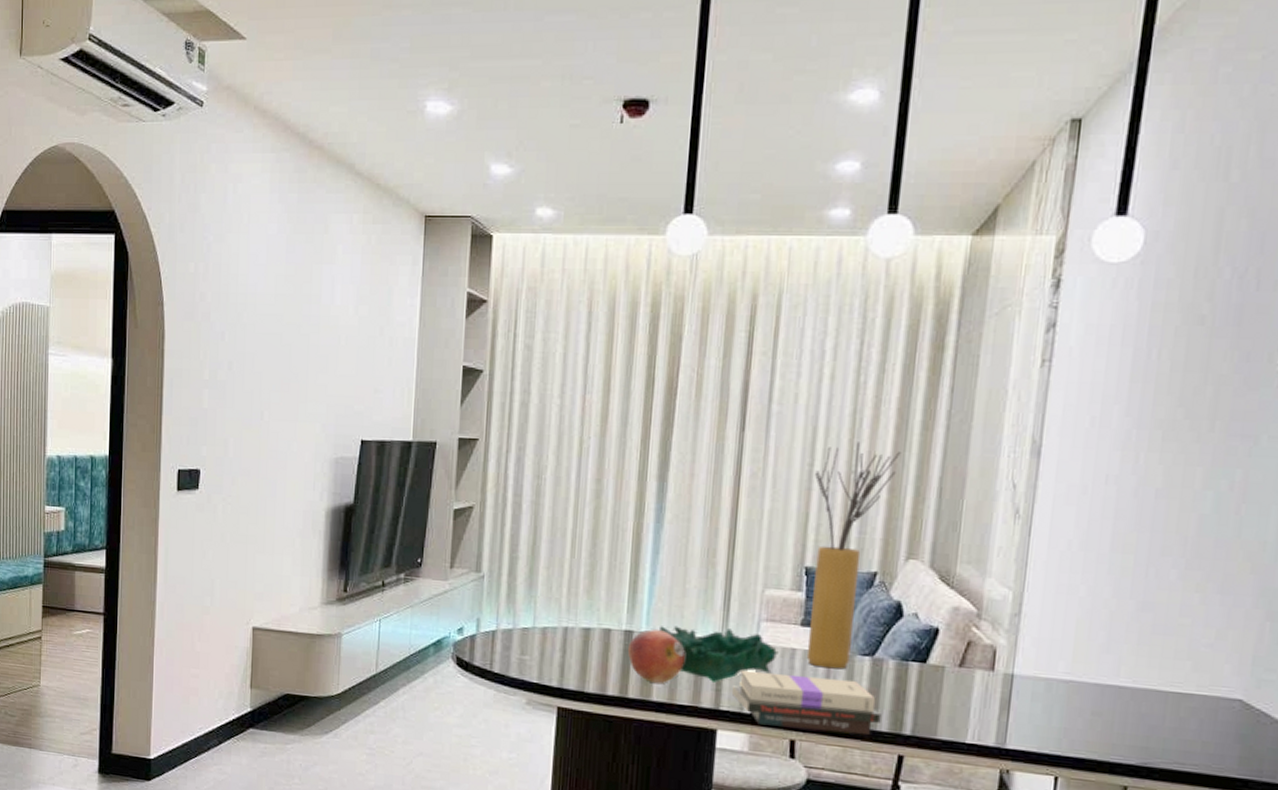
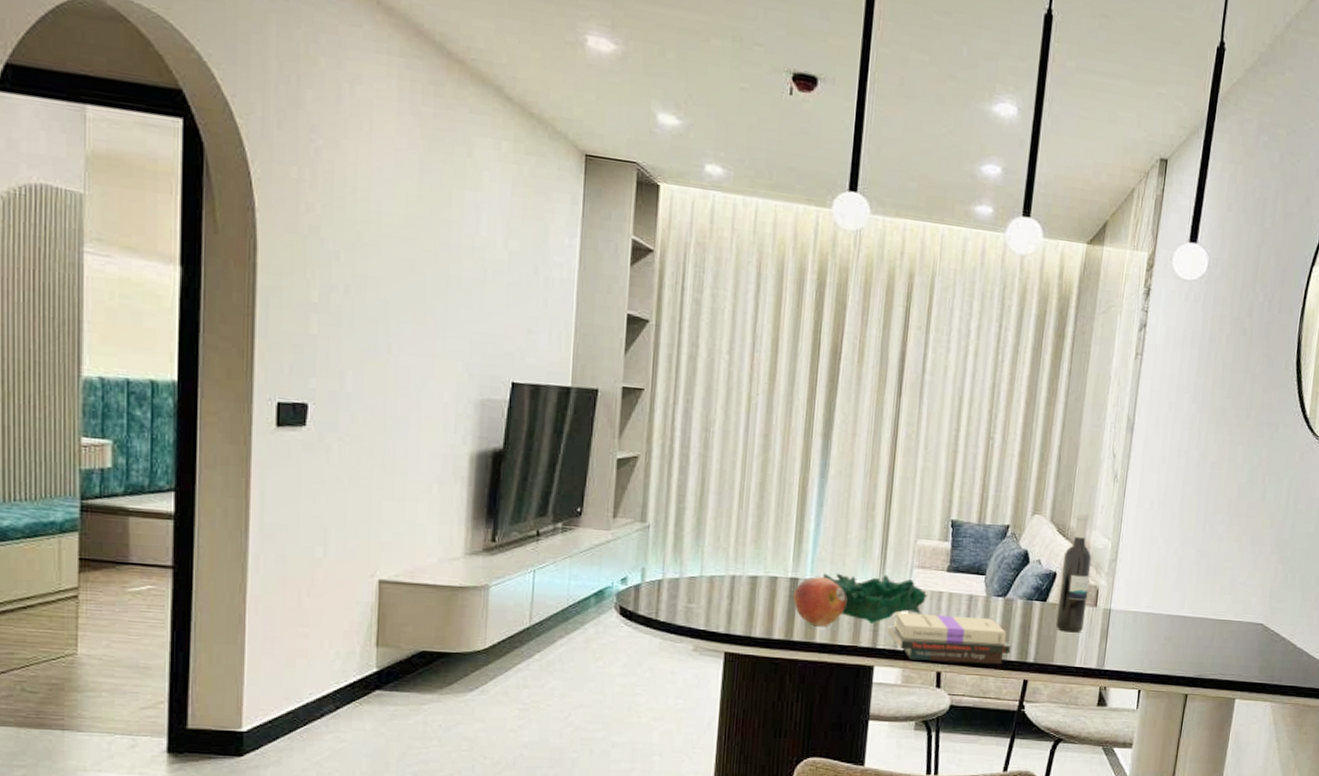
vase: present [806,442,902,670] -> none [951,412,1030,609]
wine bottle: none [939,555,987,702] -> present [1055,512,1092,633]

